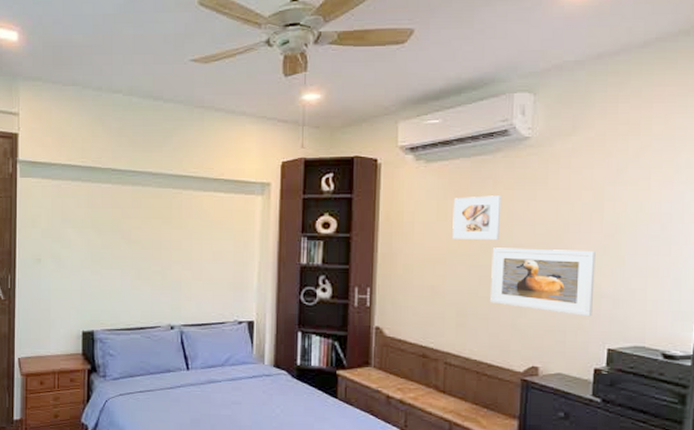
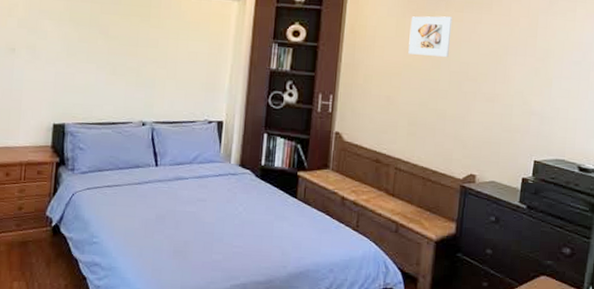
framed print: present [491,247,596,317] -> none [438,64,529,132]

